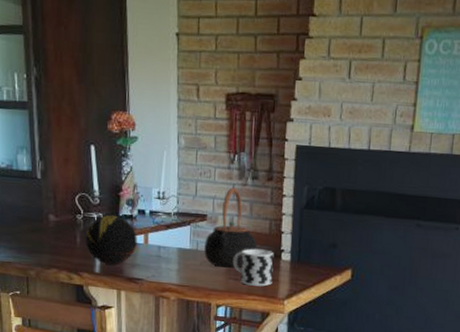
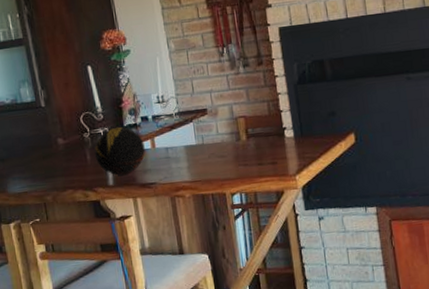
teapot: present [204,187,257,268] -> none [209,77,260,156]
cup: present [232,248,274,287] -> none [239,130,281,169]

